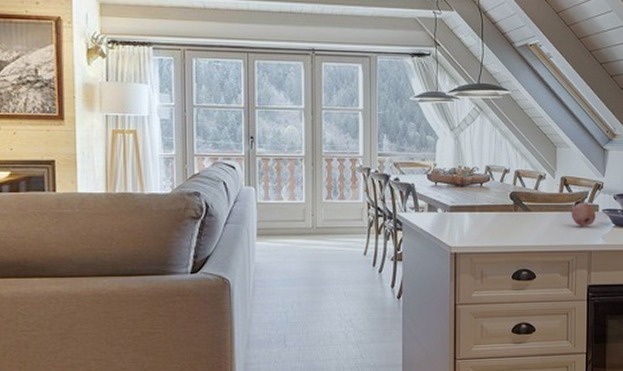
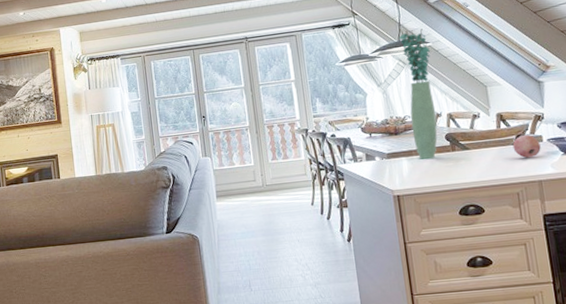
vase: none [478,70,509,216] -> present [398,29,438,159]

